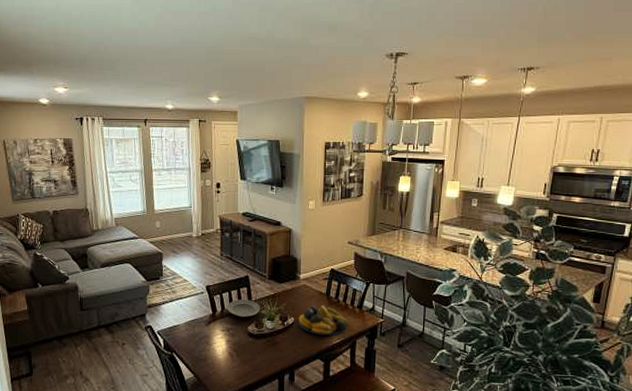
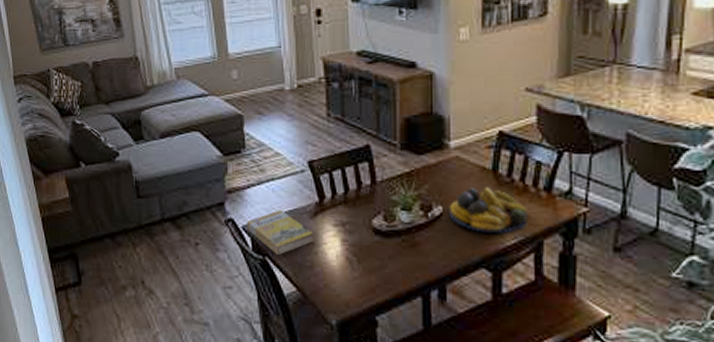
book: none [161,319,207,351] -> present [247,209,313,255]
plate: present [227,299,261,318] -> none [340,180,391,206]

